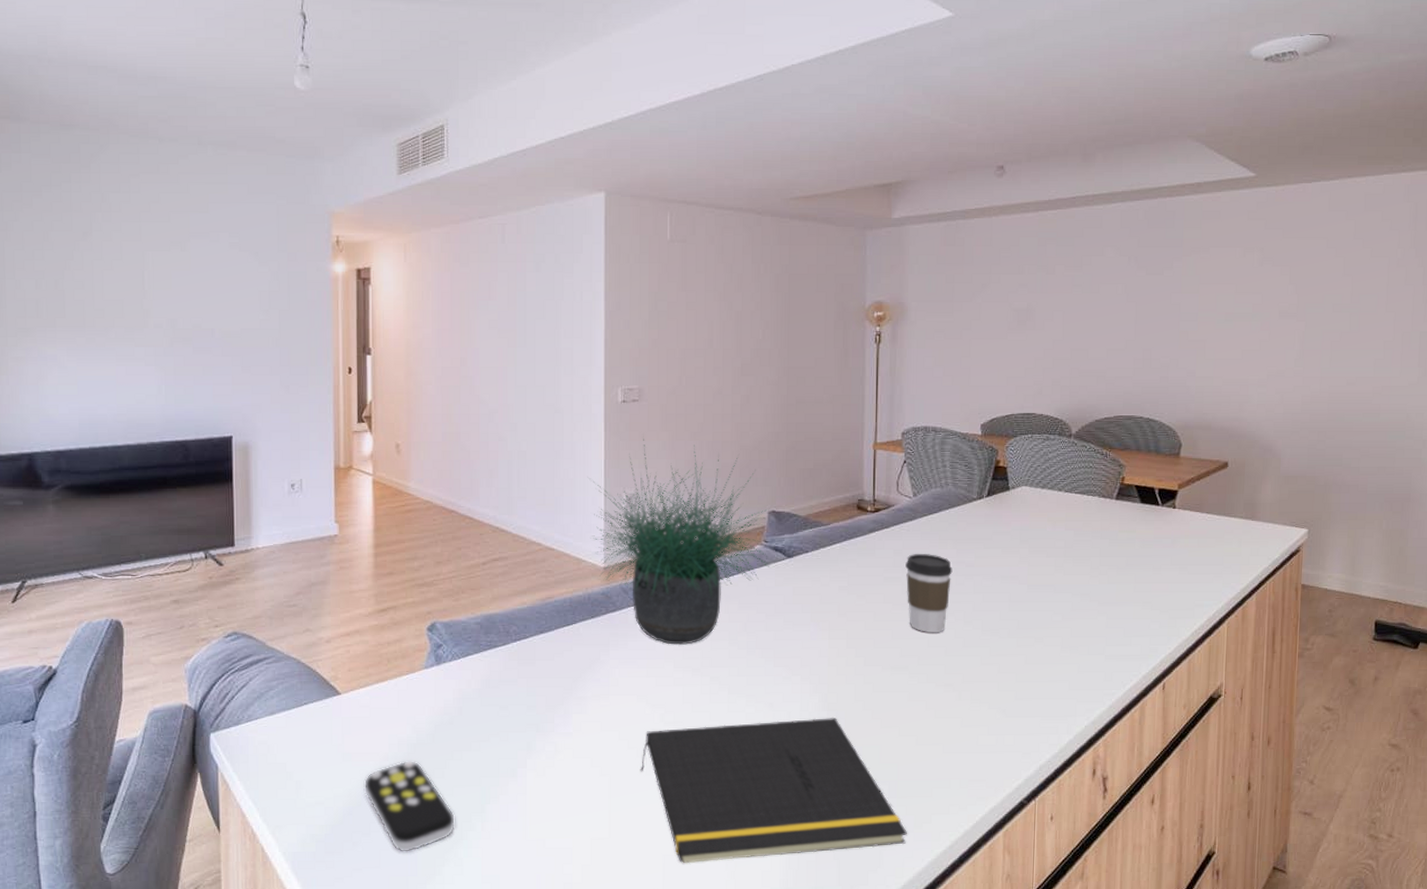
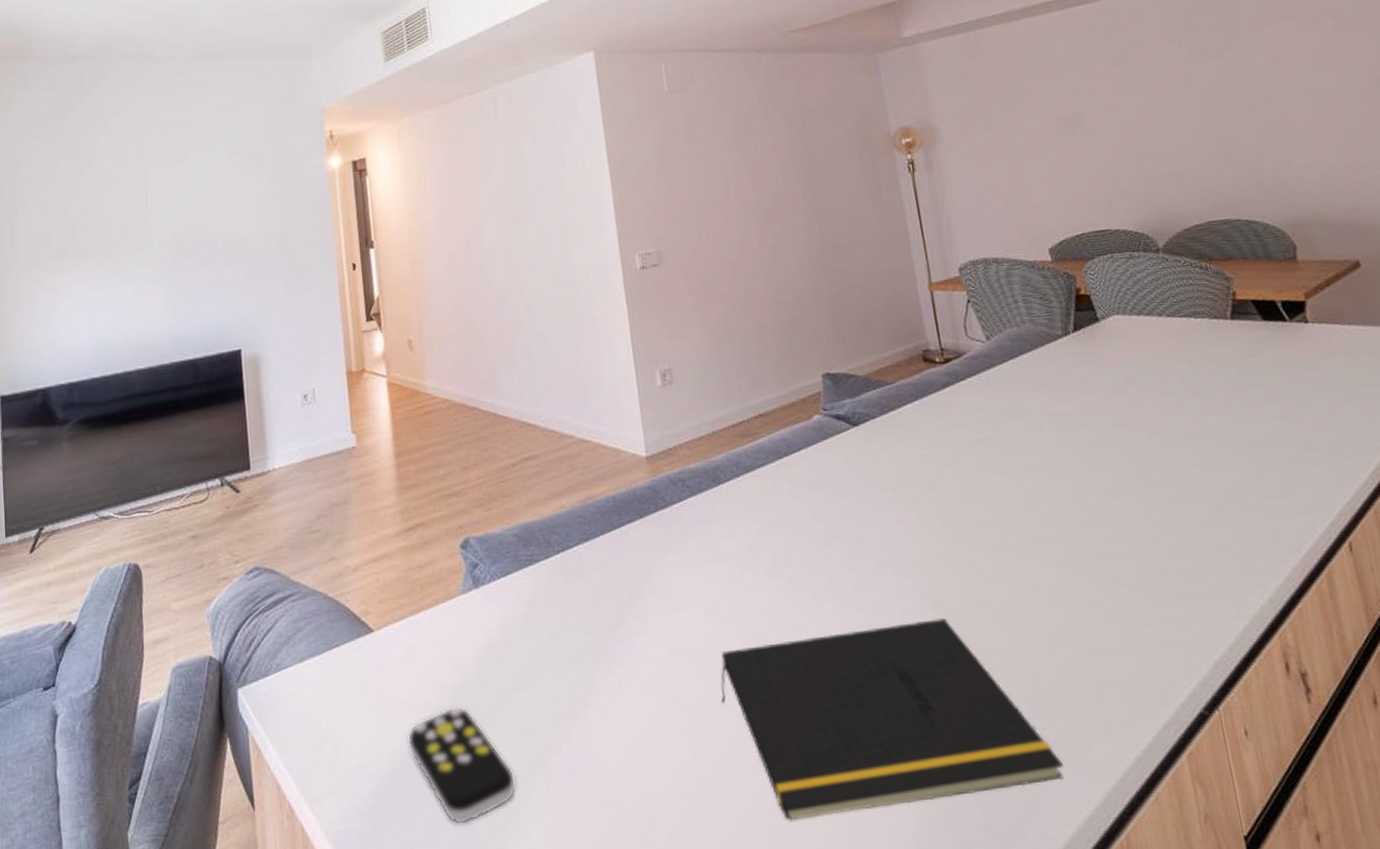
potted plant: present [589,439,769,645] -> none [617,306,834,543]
coffee cup: present [905,554,953,633] -> none [993,406,1057,503]

